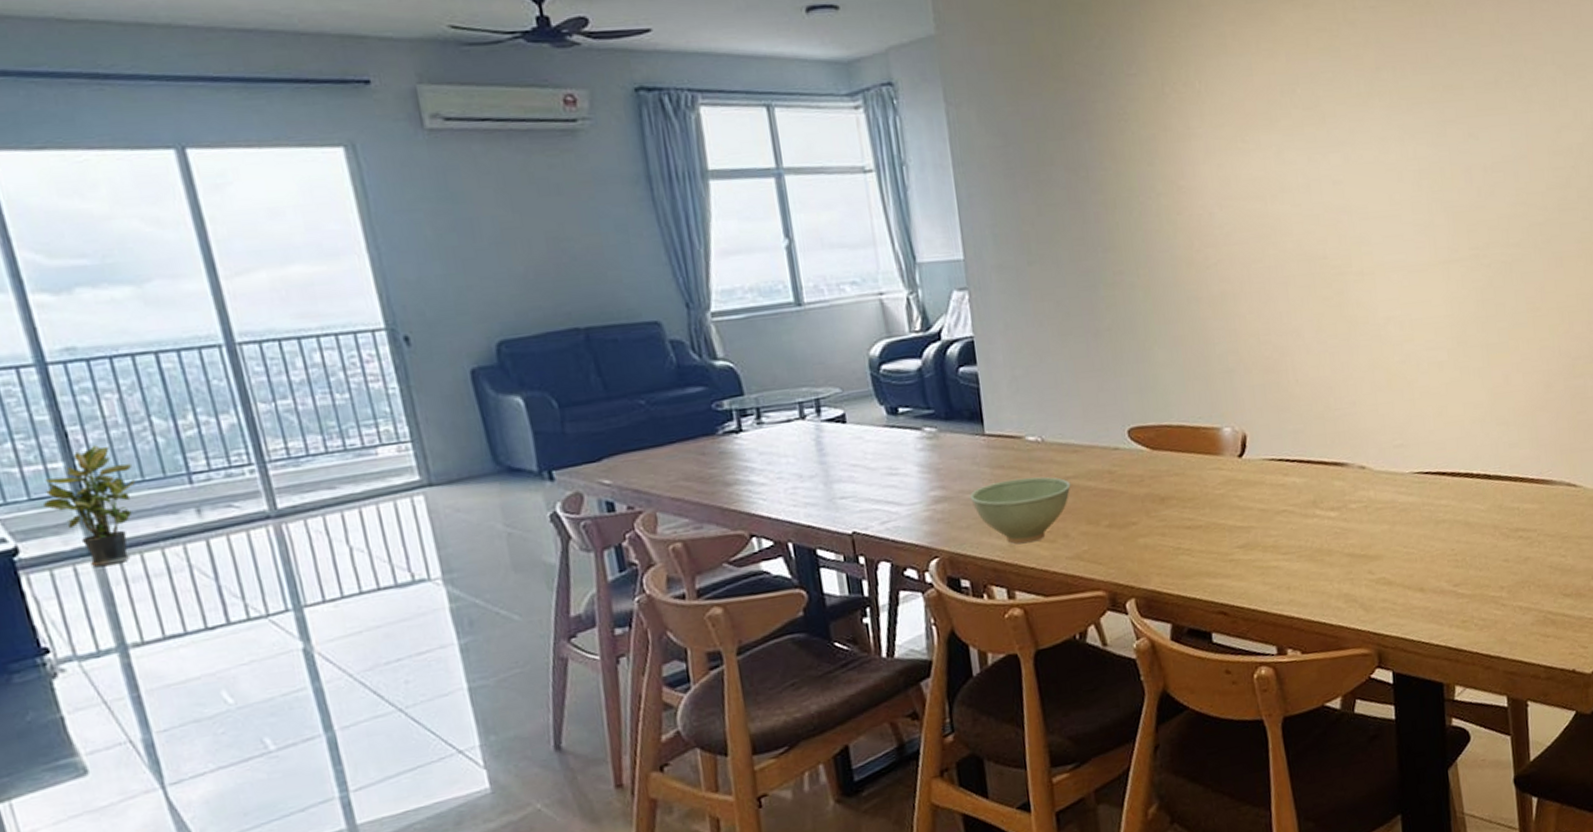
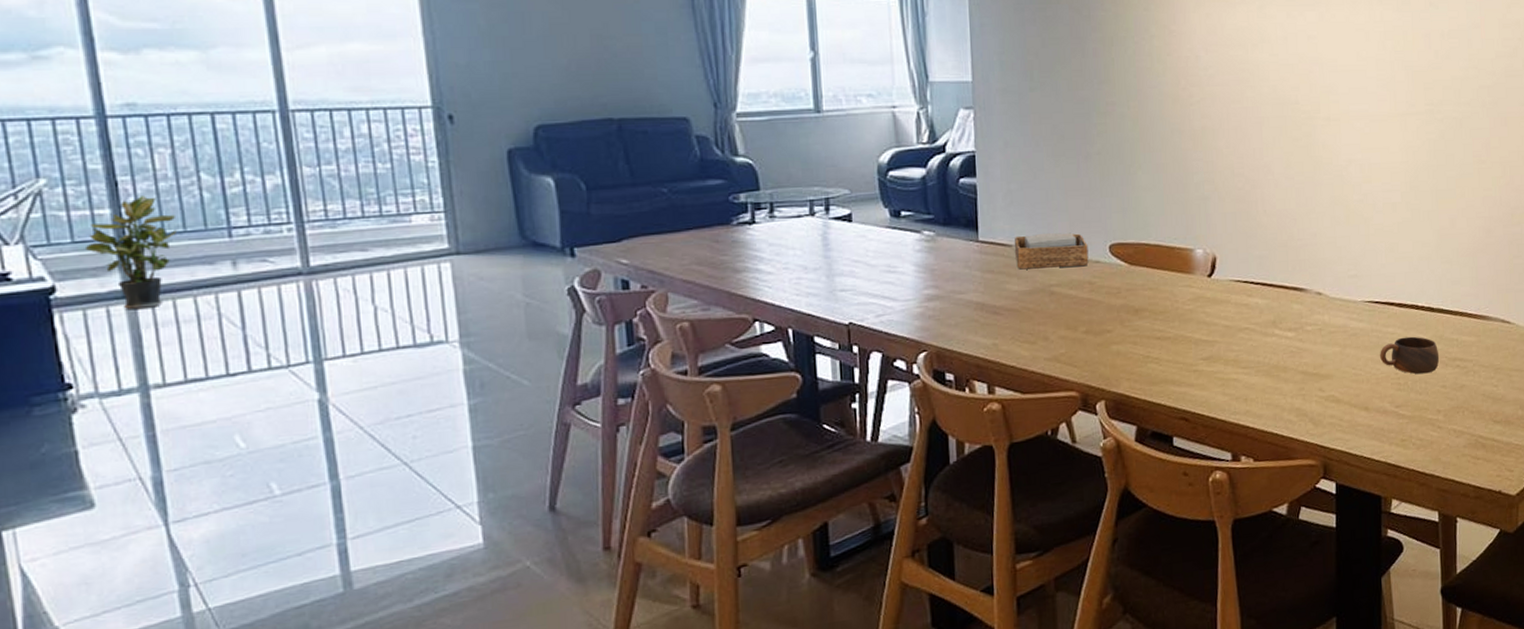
bowl: present [970,476,1071,544] -> none [960,282,1054,344]
napkin holder: none [1023,418,1107,463] -> present [1014,232,1089,270]
cup: none [1433,507,1500,549] -> present [1380,336,1440,374]

